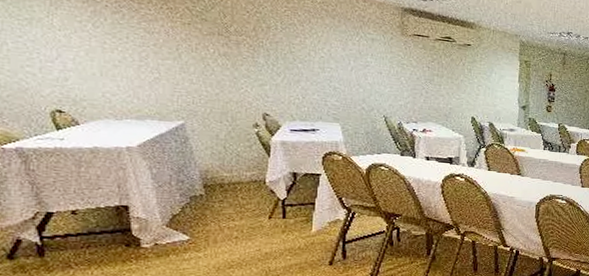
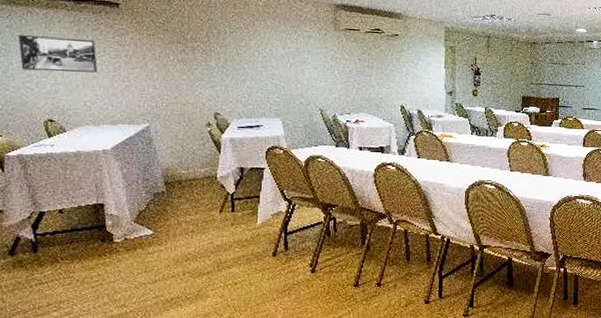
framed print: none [14,11,119,61] -> present [18,35,97,73]

